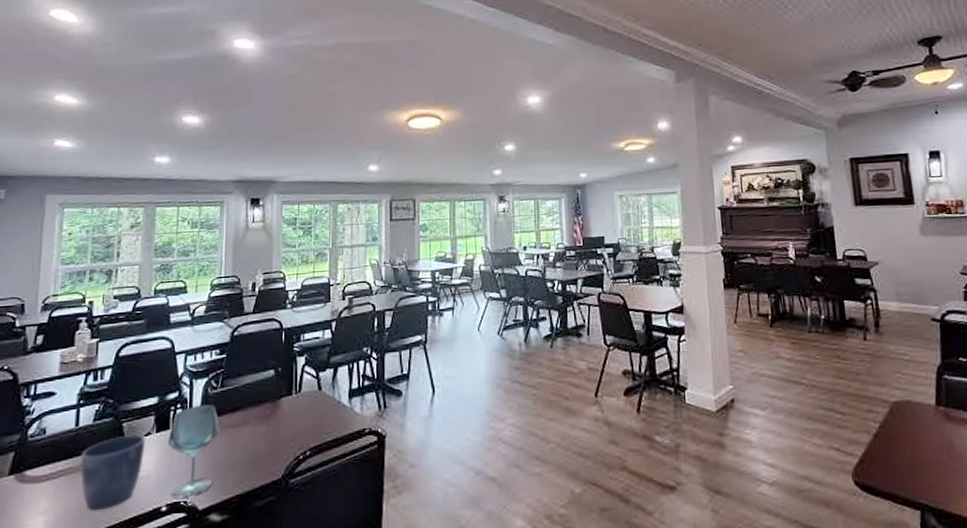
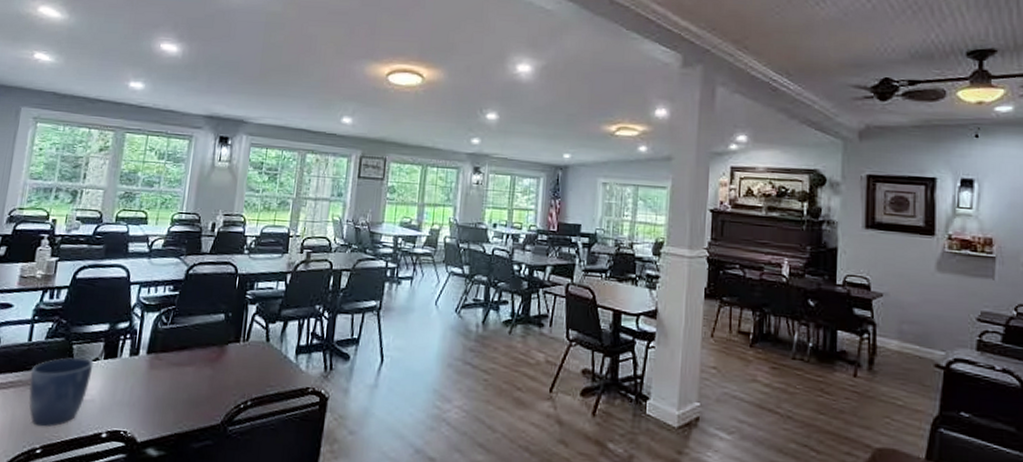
wine glass: present [167,404,220,499] -> none [112,338,166,429]

